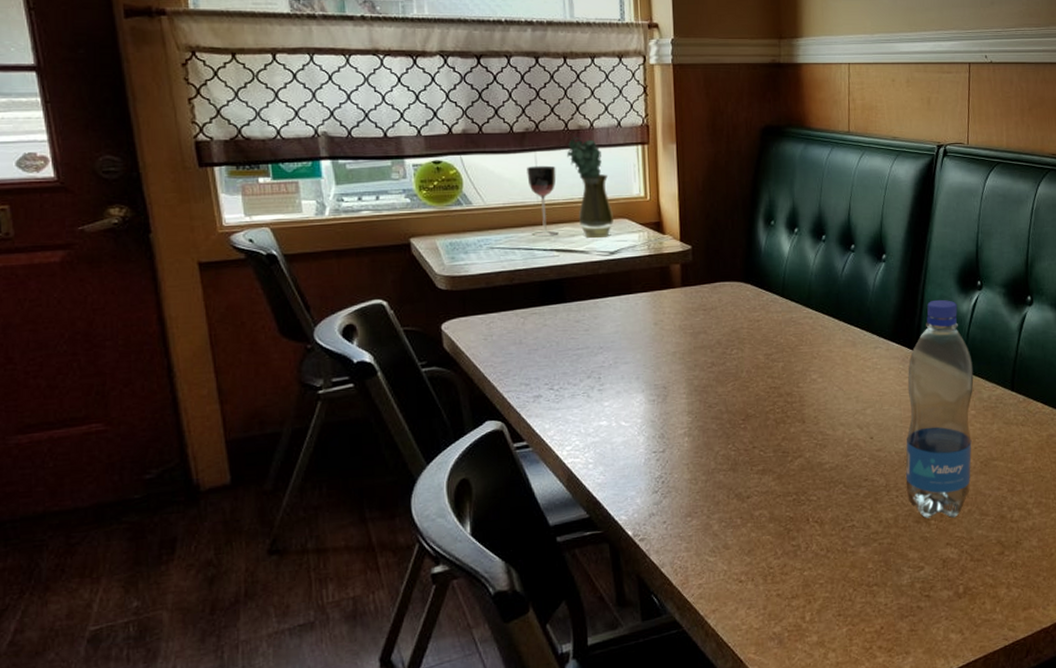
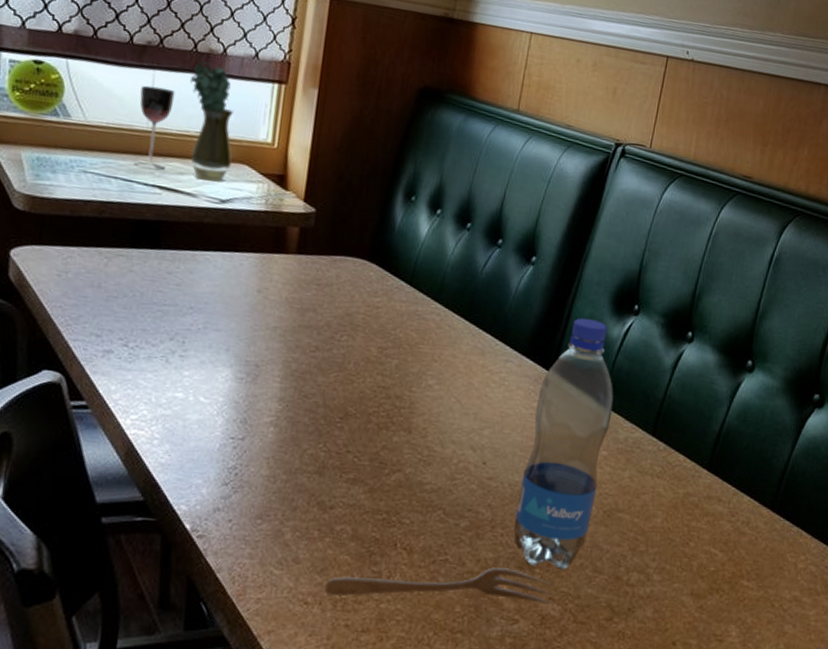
fork: none [754,524,950,571] -> present [325,567,555,604]

